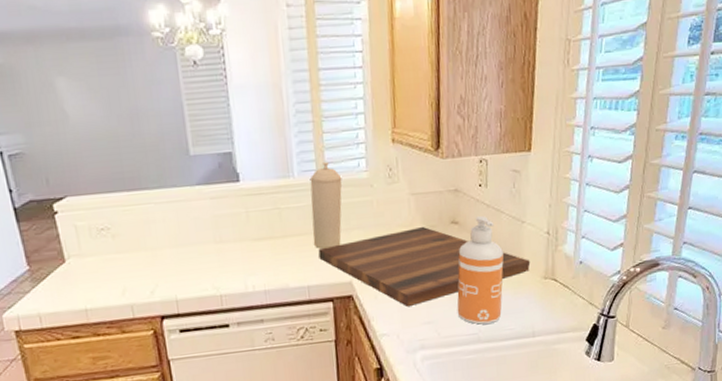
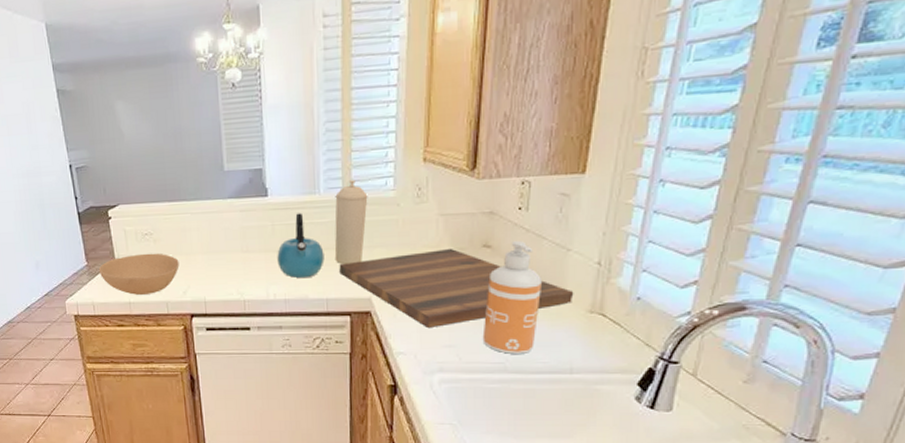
bowl: none [44,249,145,300] -> present [98,253,180,295]
kettle: none [253,197,303,267] -> present [277,213,325,278]

